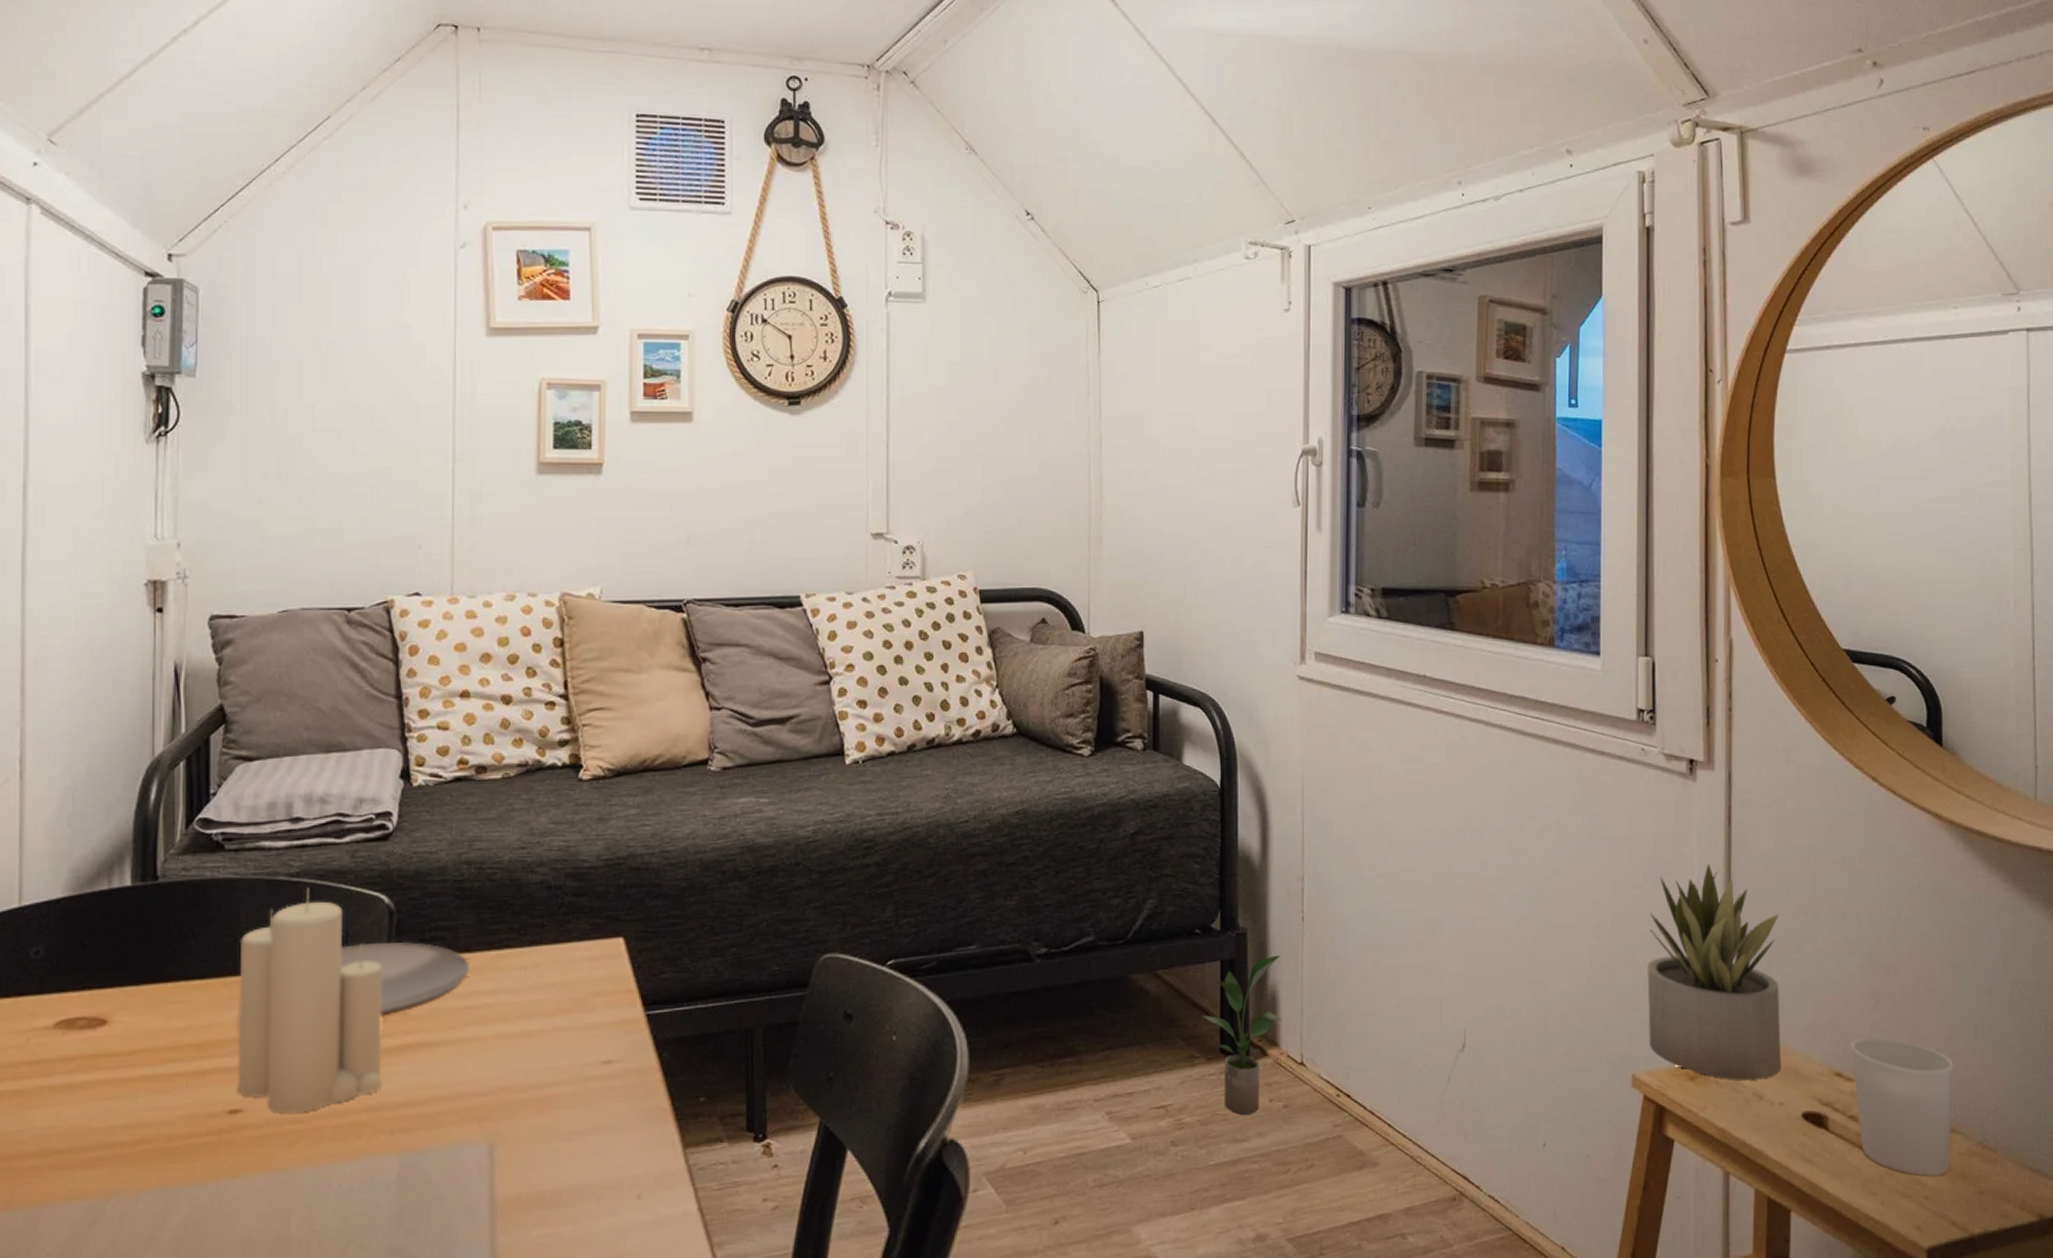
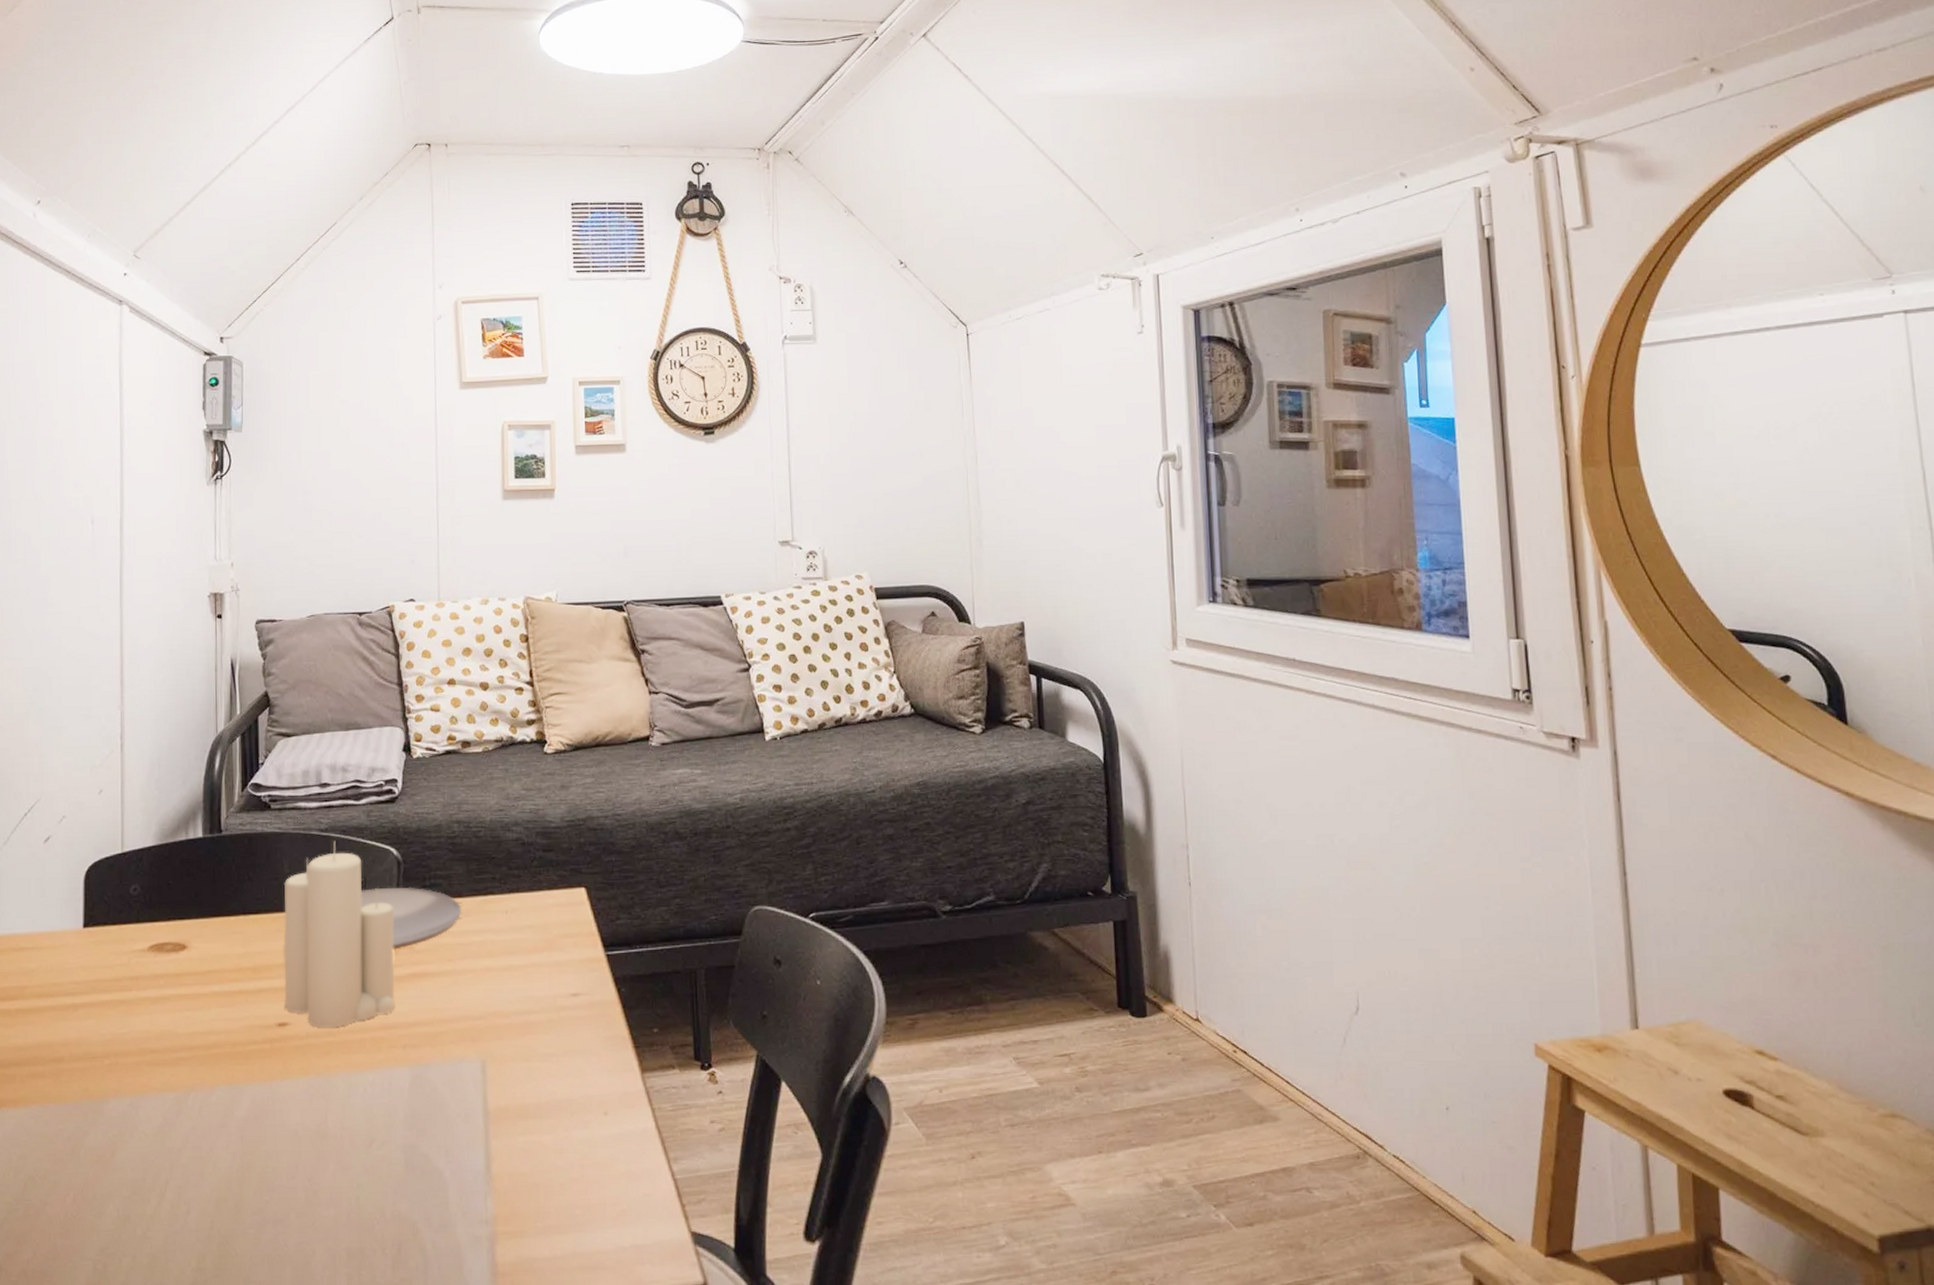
potted plant: present [1202,955,1282,1116] -> none [1099,917,1175,1067]
succulent plant: present [1647,863,1782,1080] -> none [1541,838,1696,1055]
candle holder: present [1851,1036,1954,1176] -> none [1772,1015,1897,1162]

